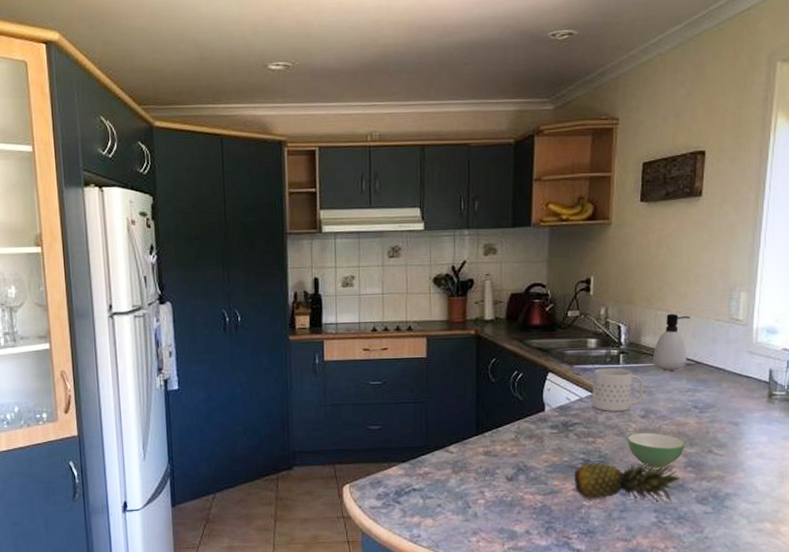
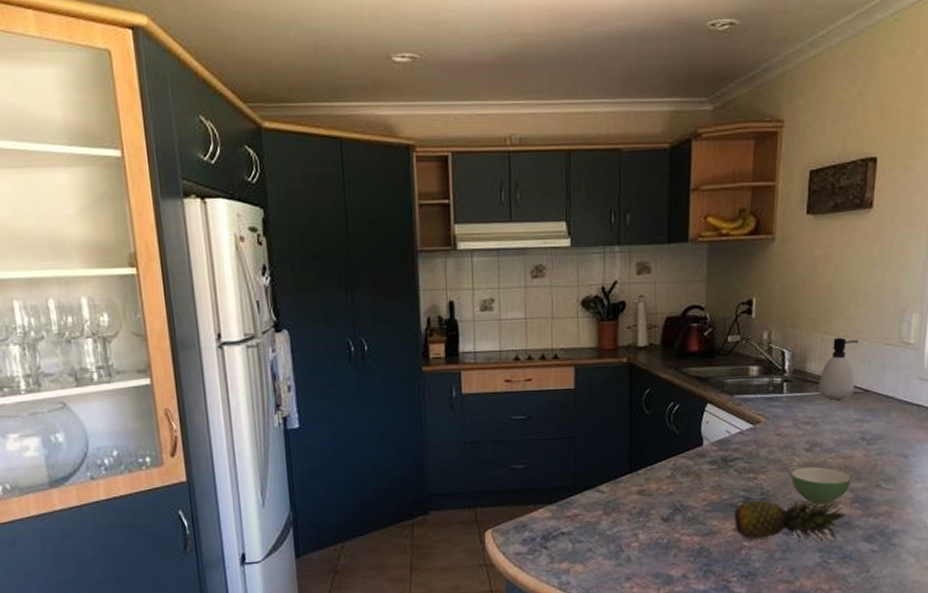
mug: present [592,368,644,411] -> none [753,397,809,445]

